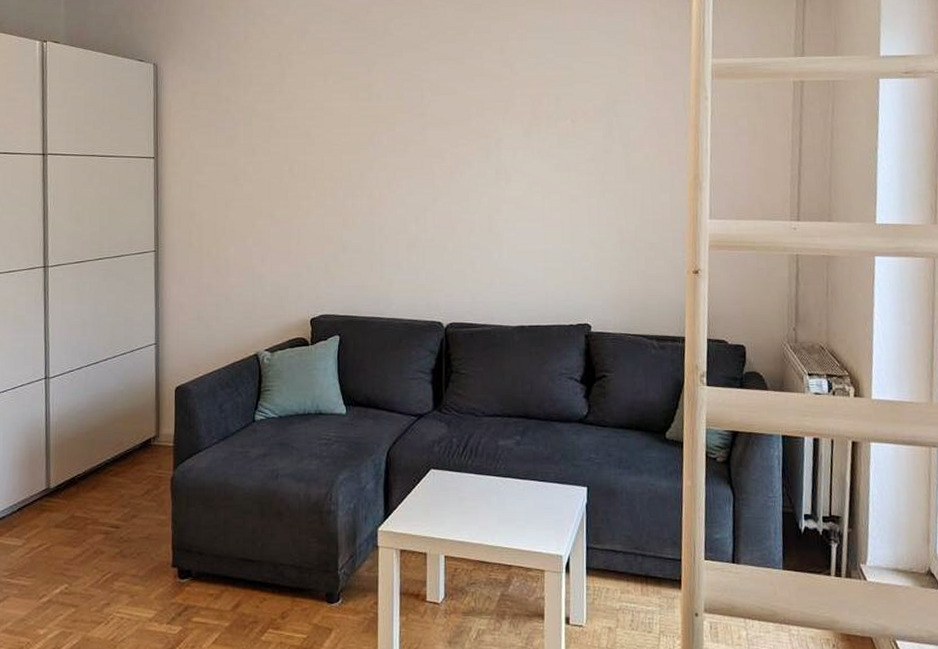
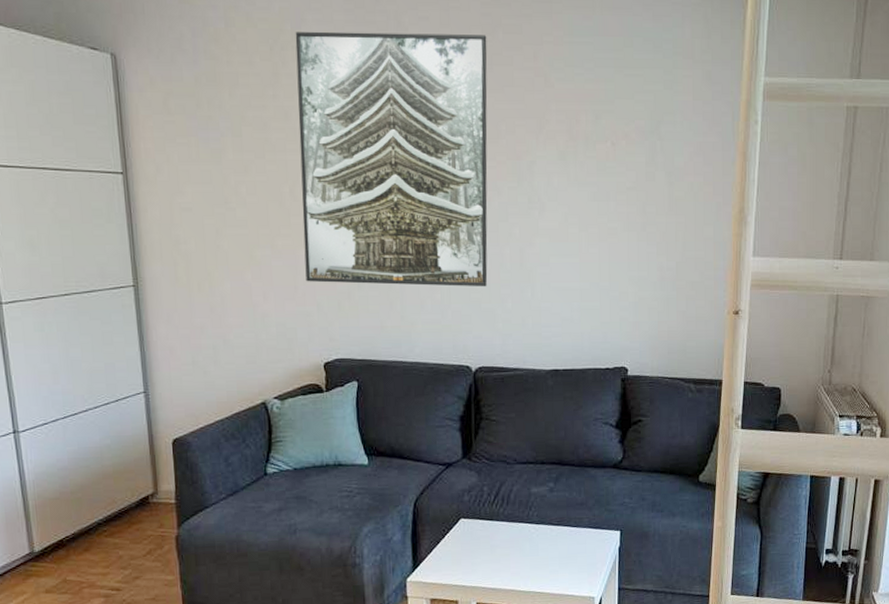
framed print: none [298,35,460,250] -> present [295,31,488,287]

